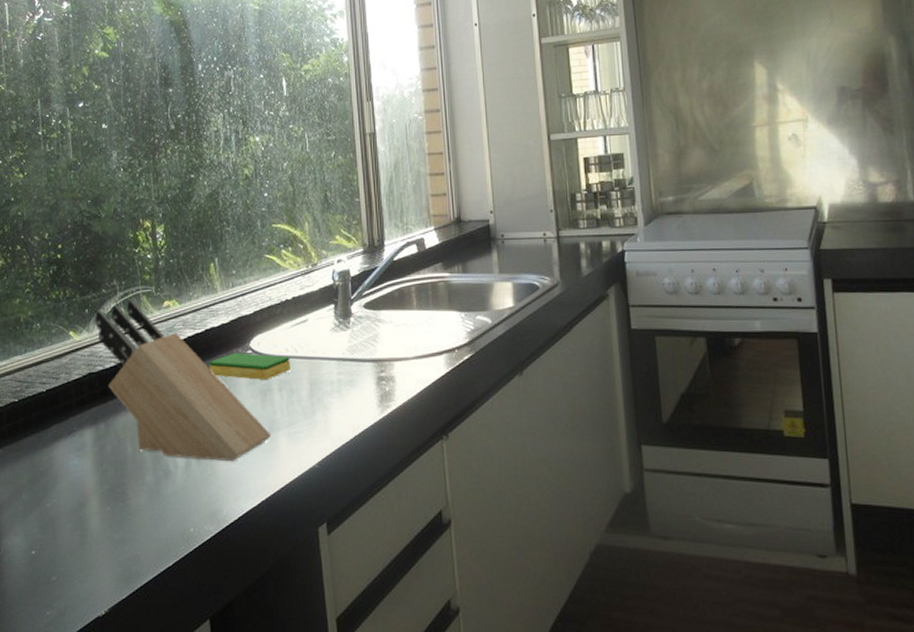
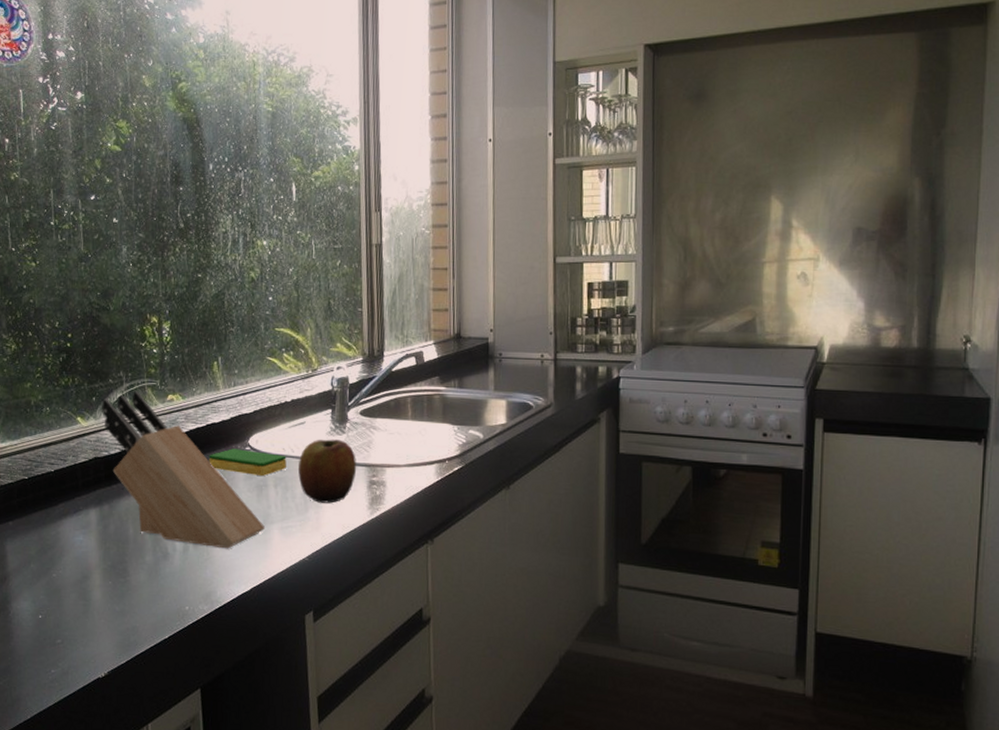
apple: none [303,335,363,404] -> present [298,439,356,504]

